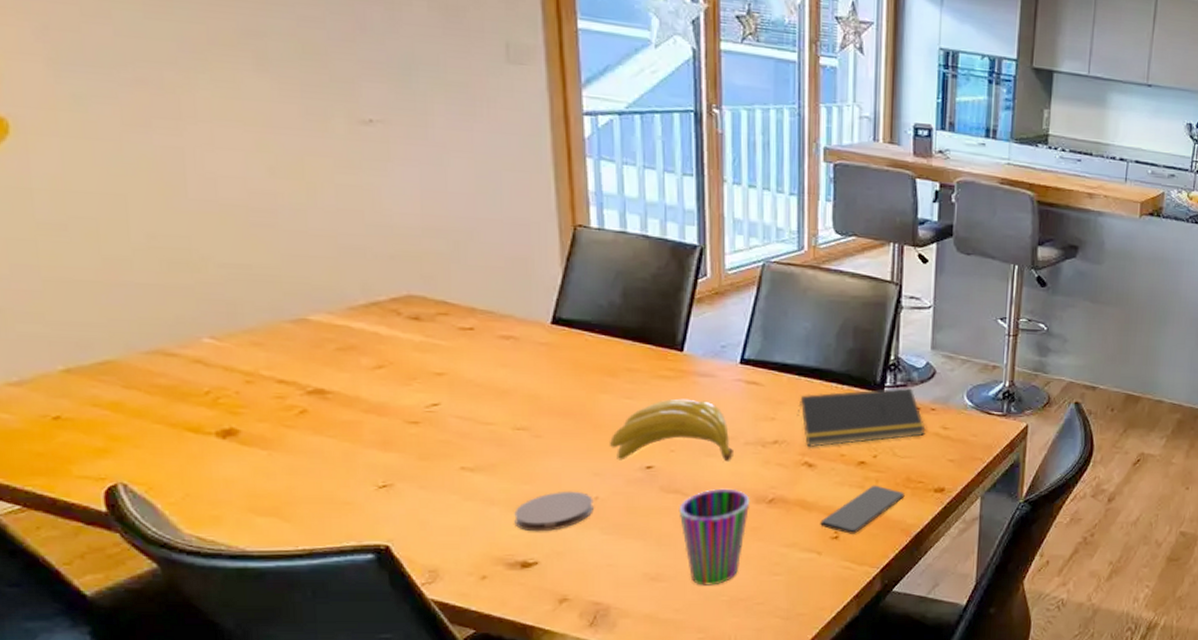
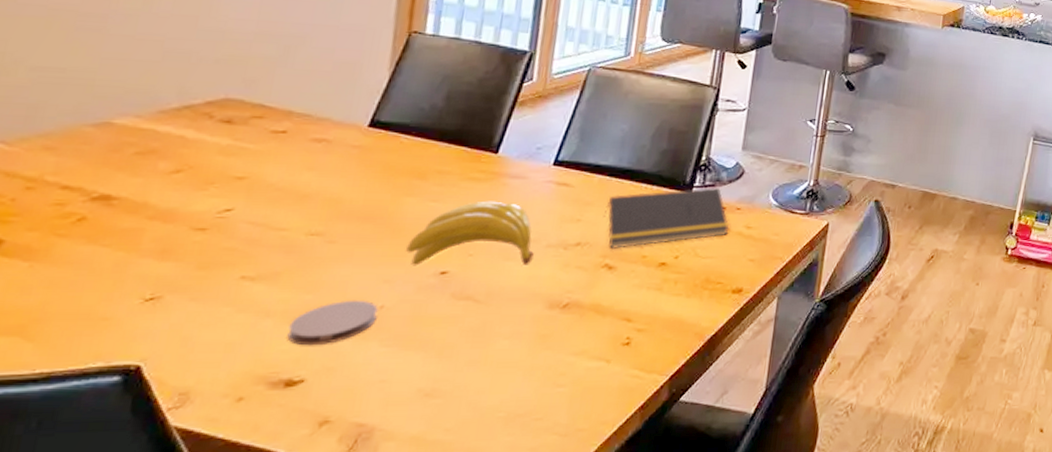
cup: present [678,488,751,585] -> none [467,293,544,401]
smartphone: present [820,485,905,534] -> none [613,287,702,340]

